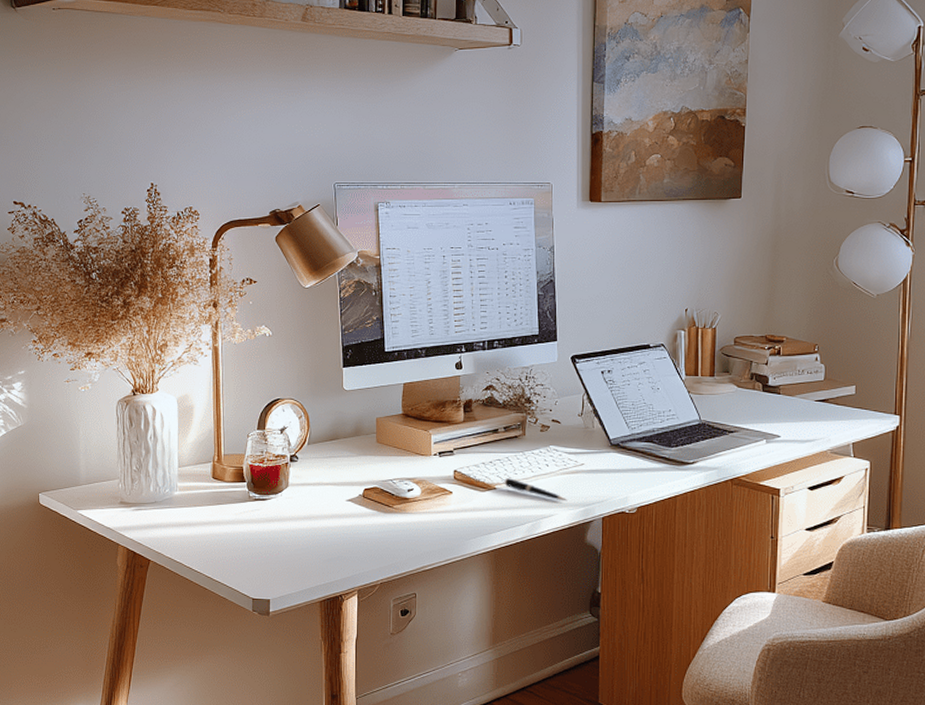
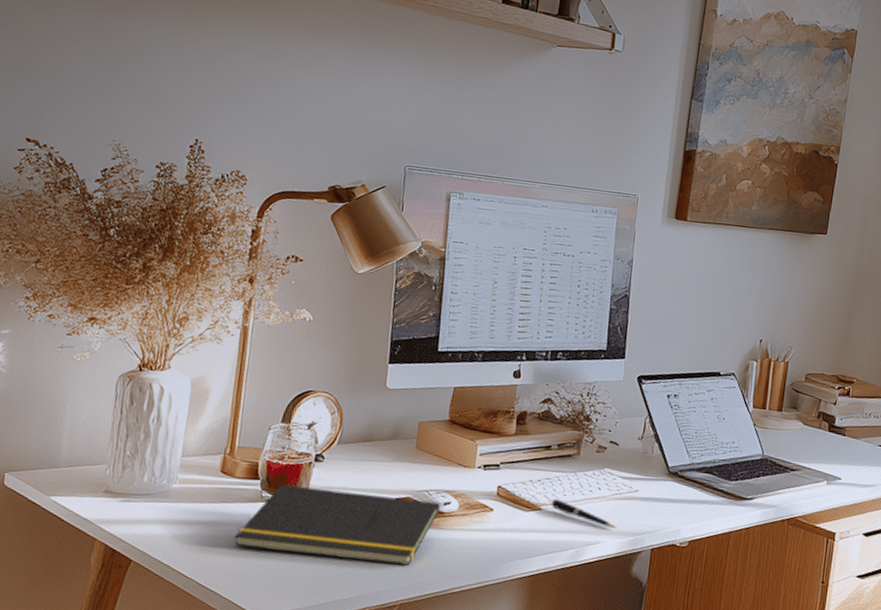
notepad: none [232,484,404,549] -> present [234,484,440,566]

